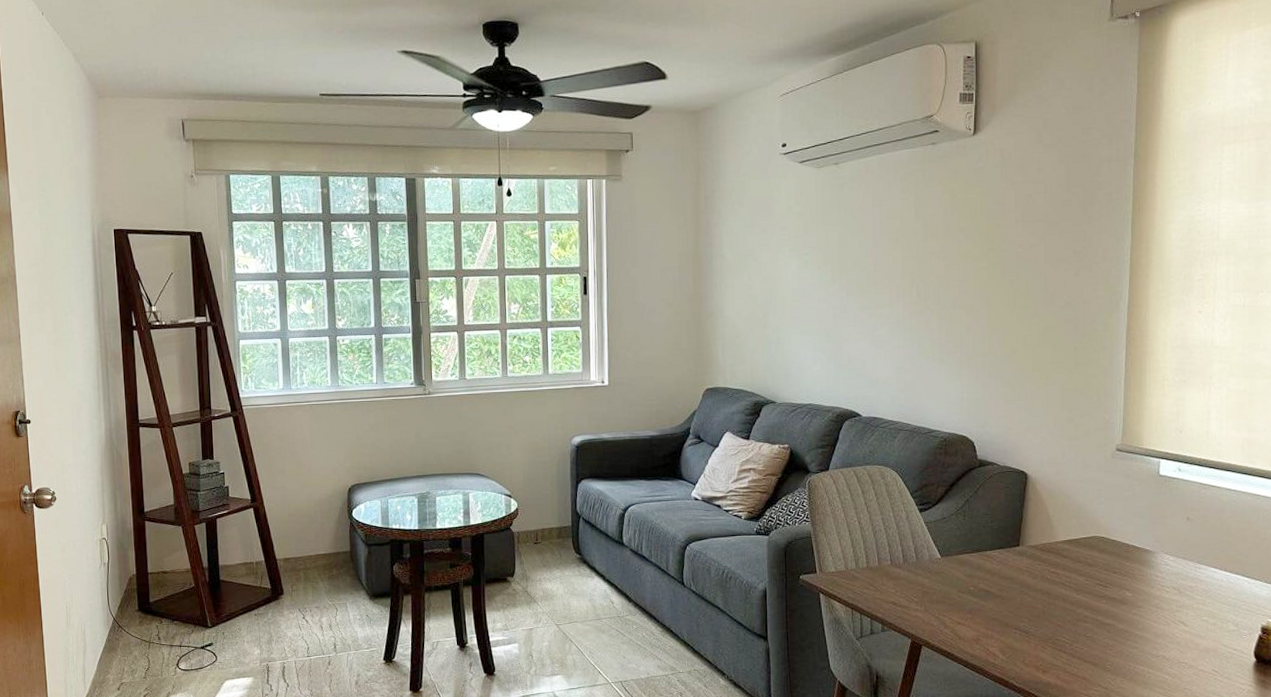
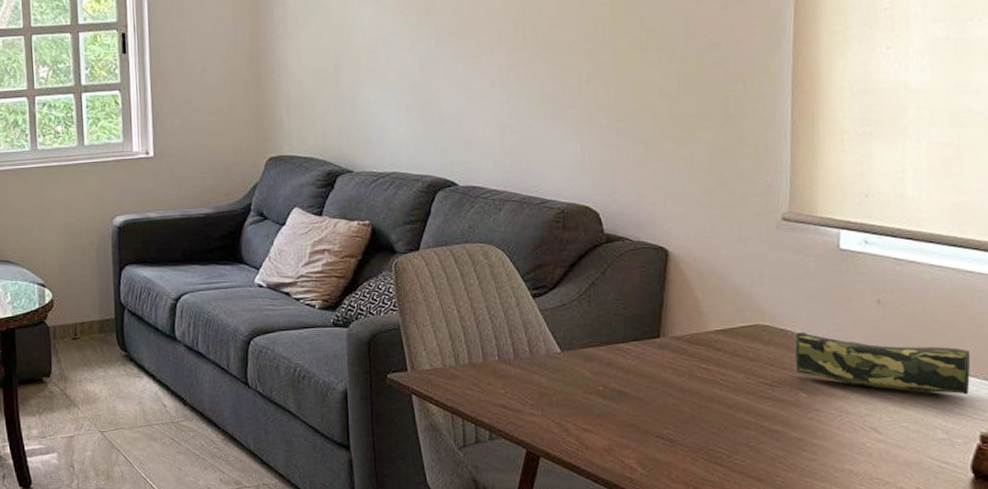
pencil case: none [1119,543,1255,595] -> present [788,332,970,395]

